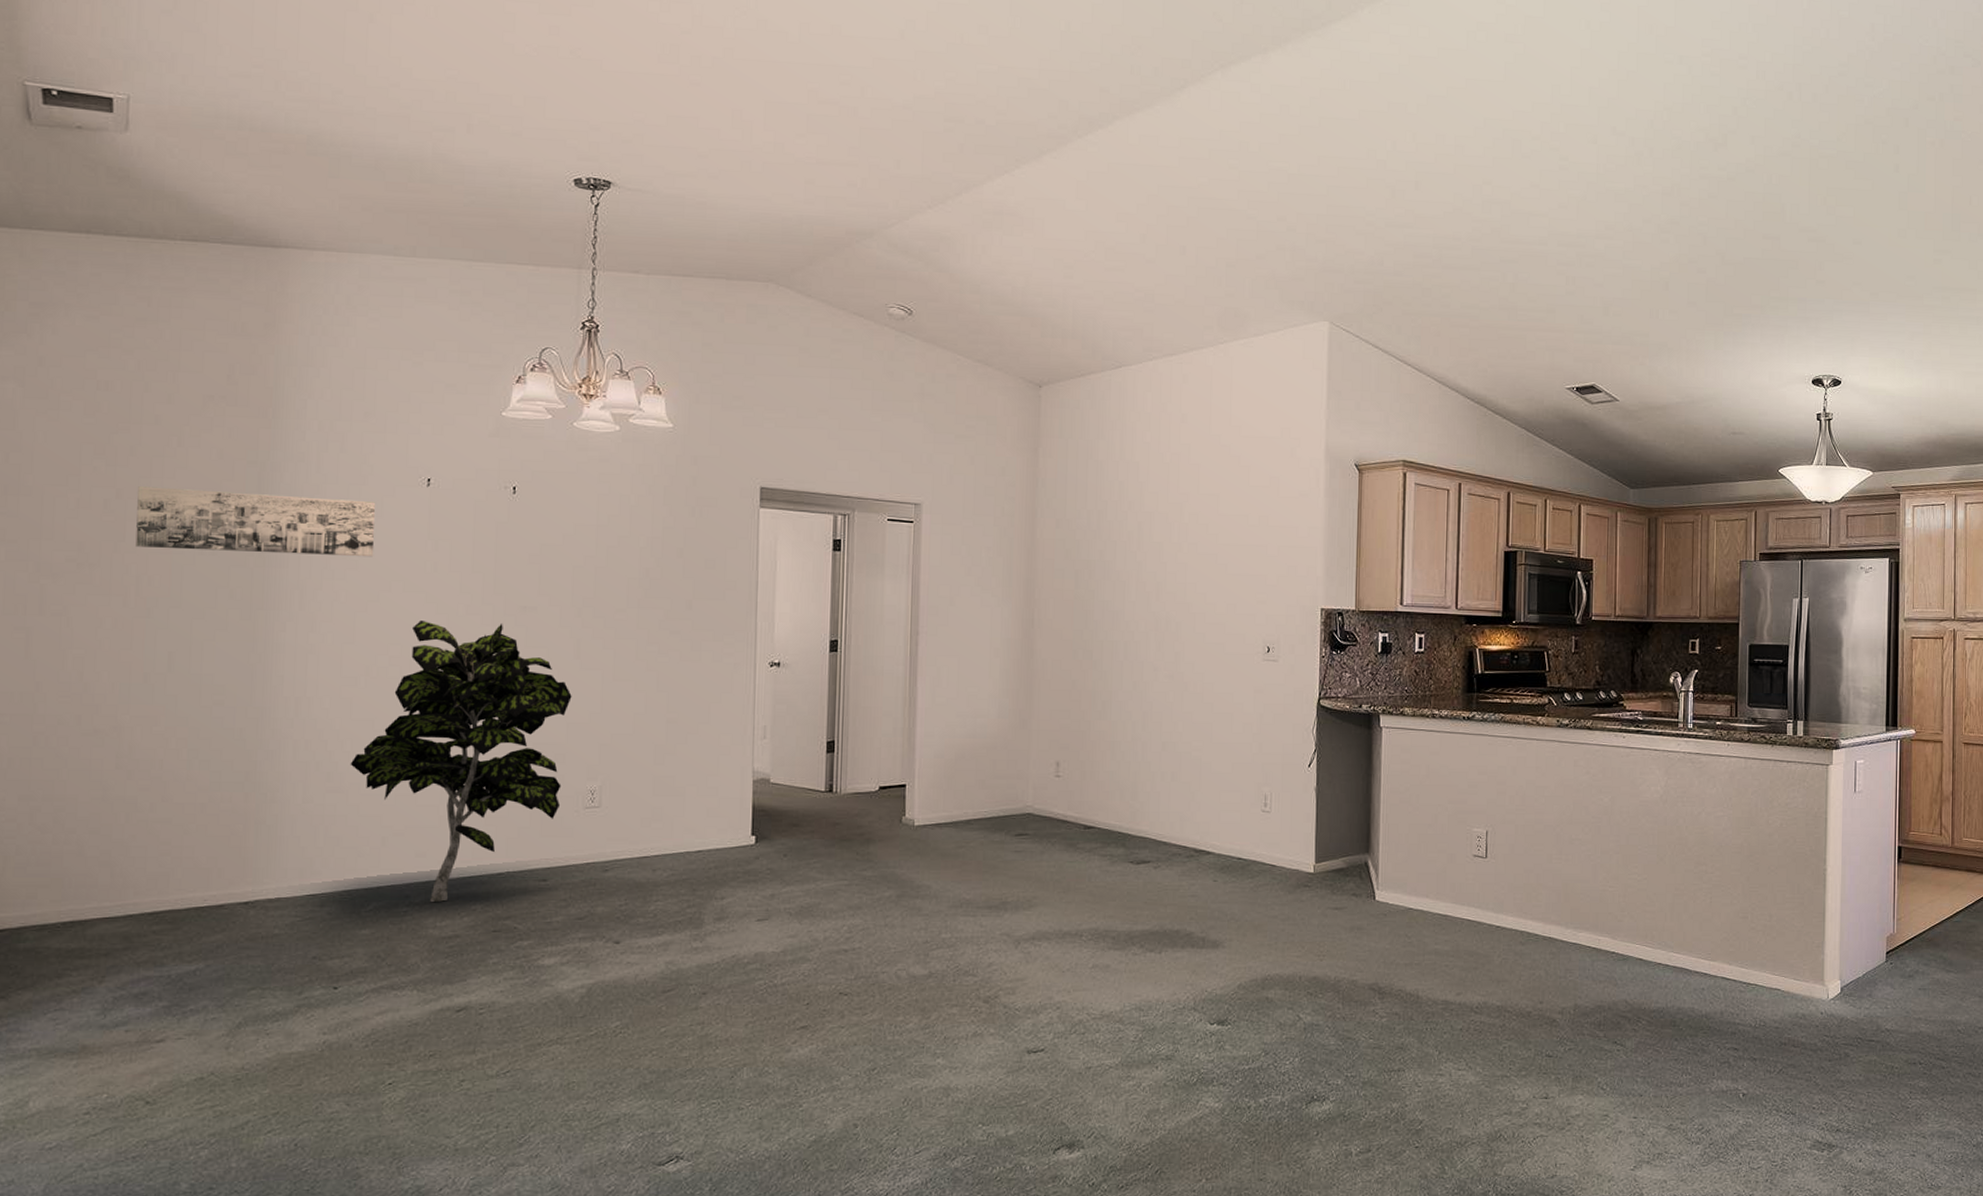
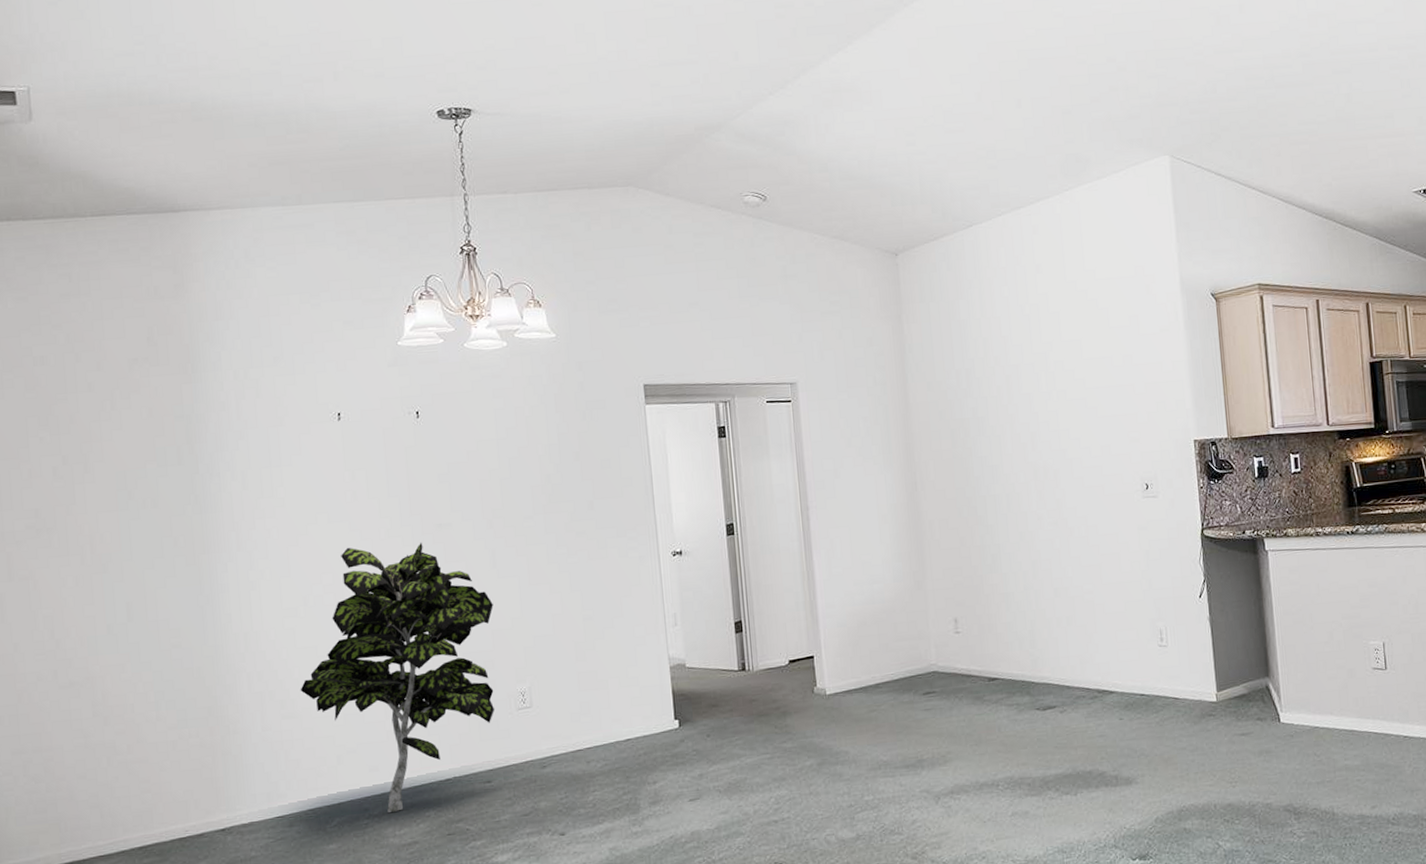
wall art: present [135,486,375,557] -> none [81,441,298,508]

